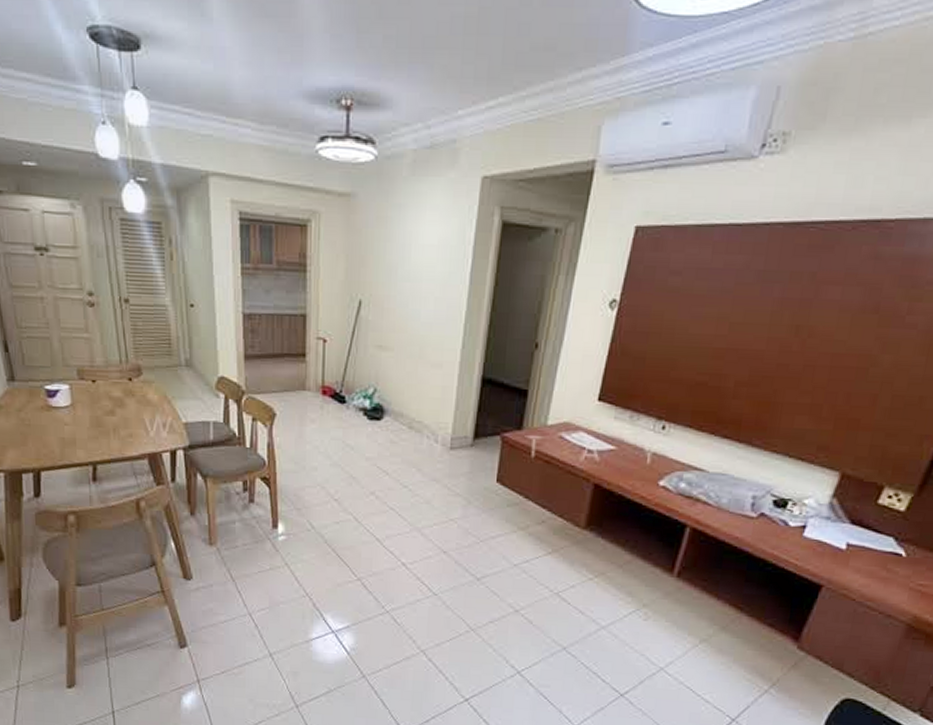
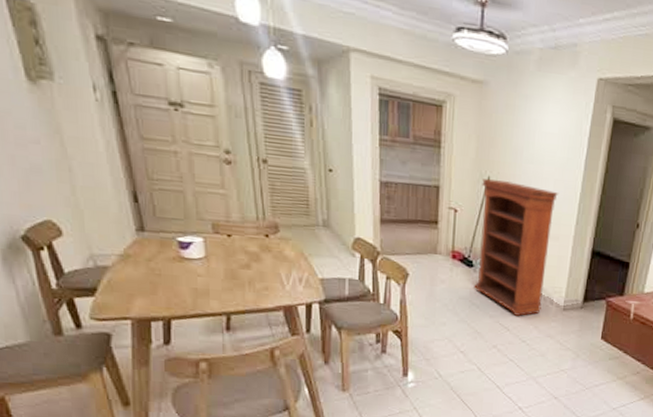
bookshelf: none [347,303,441,457] -> present [474,179,559,316]

